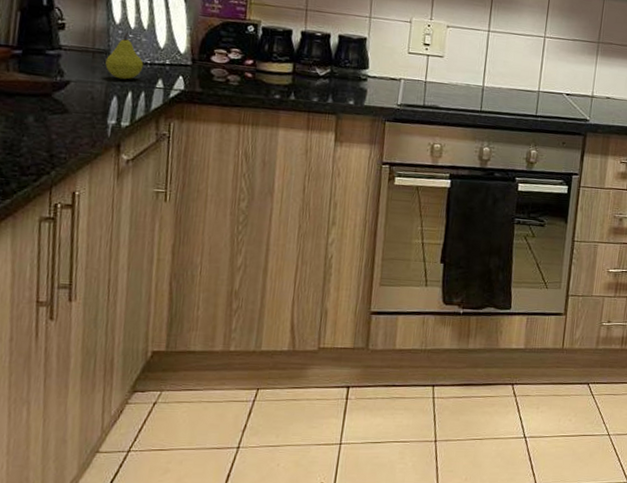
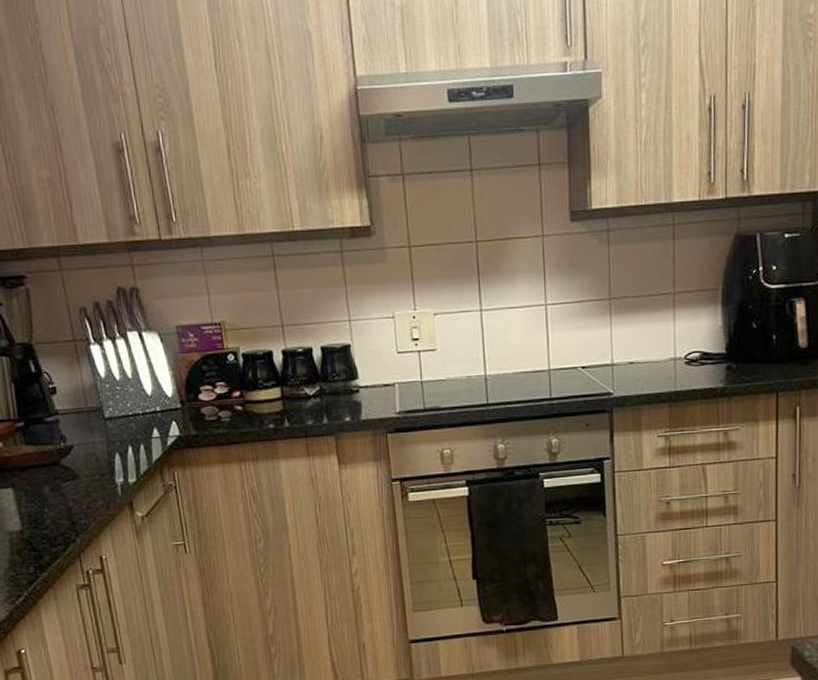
fruit: present [105,33,144,80] -> none [101,386,137,435]

